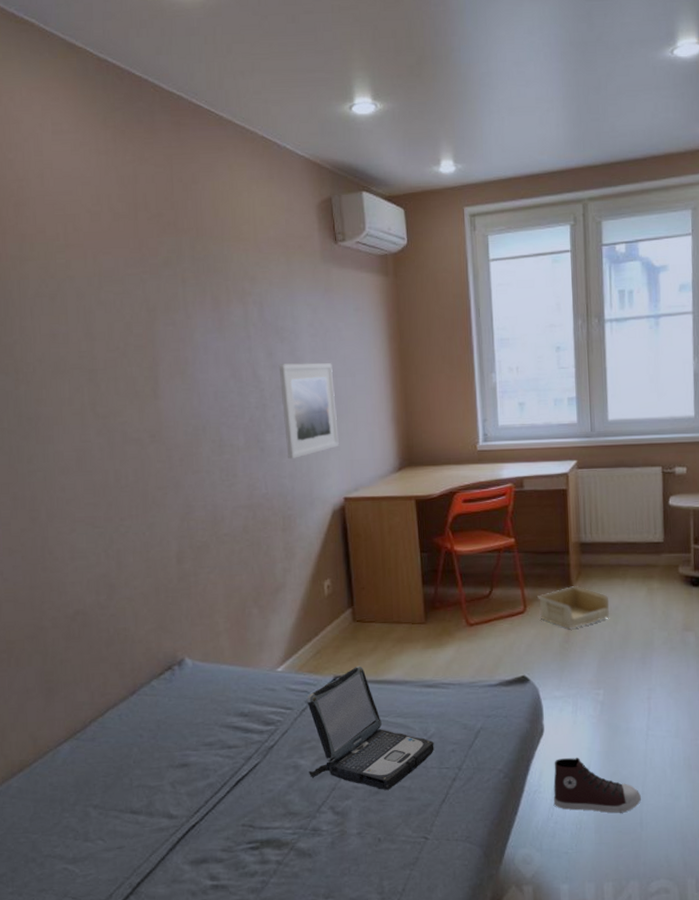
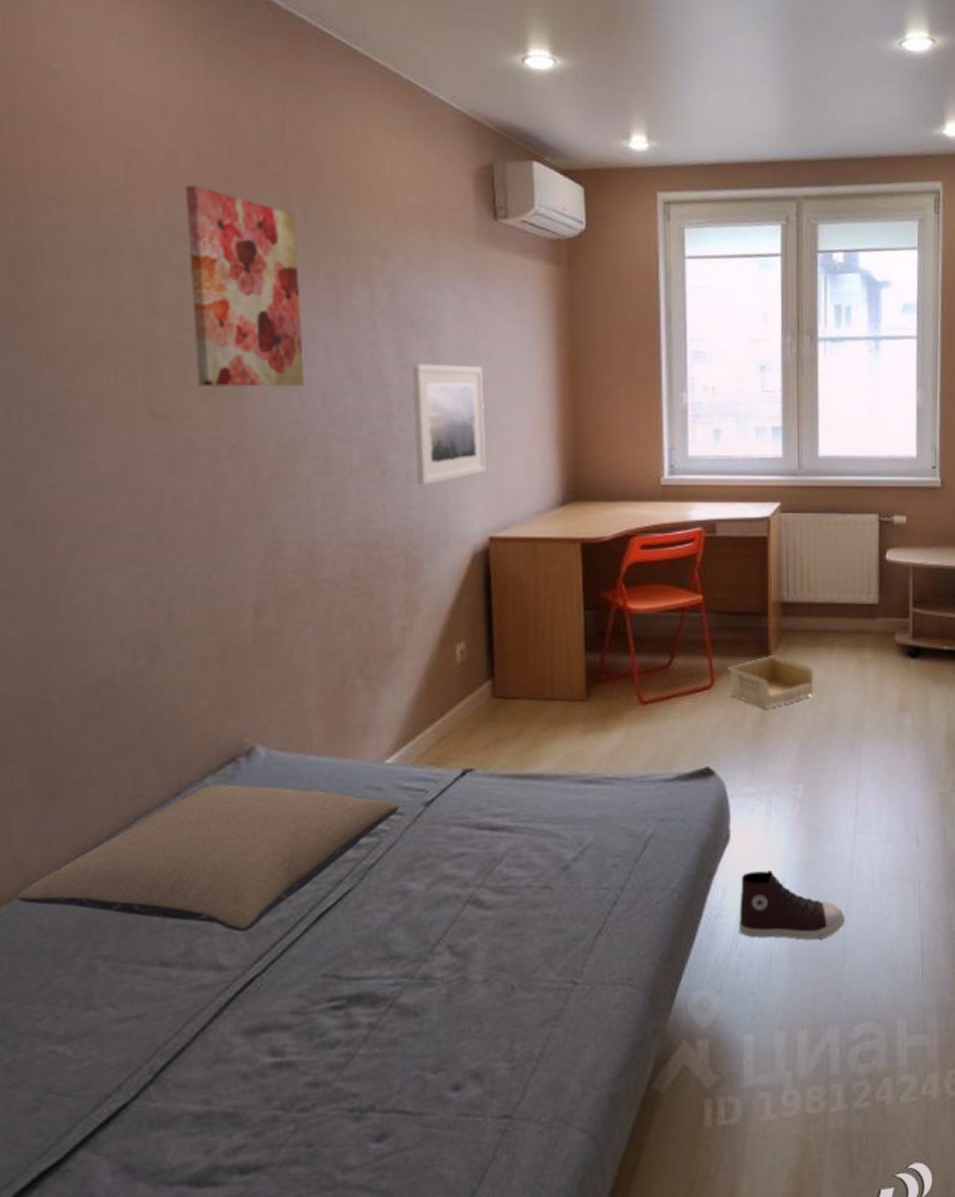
pillow: none [34,686,290,791] -> present [15,784,400,932]
wall art: none [106,237,201,393] -> present [185,185,305,388]
laptop: present [307,666,434,790] -> none [421,755,591,920]

